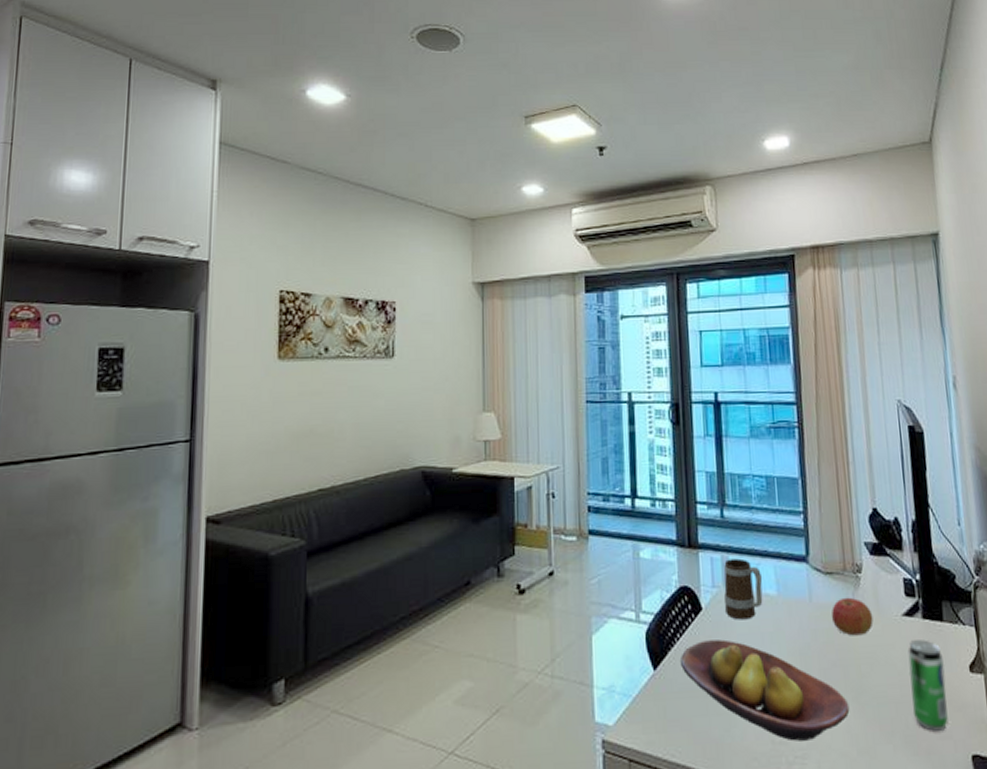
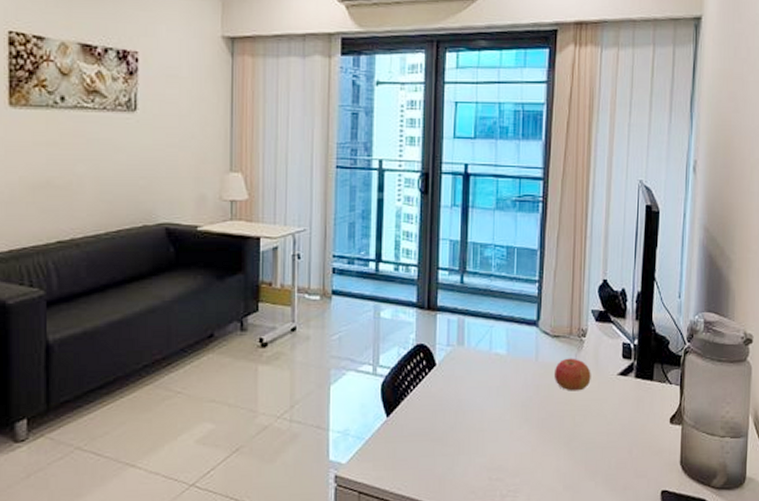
fruit bowl: present [679,639,850,741] -> none [411,392,561,478]
mug: present [723,558,763,620] -> none [456,321,495,375]
beverage can: present [908,639,948,731] -> none [615,396,649,471]

